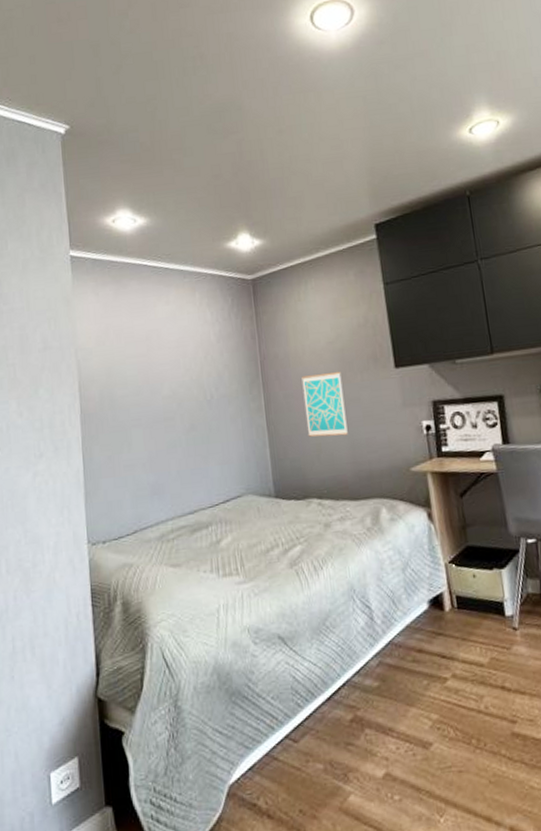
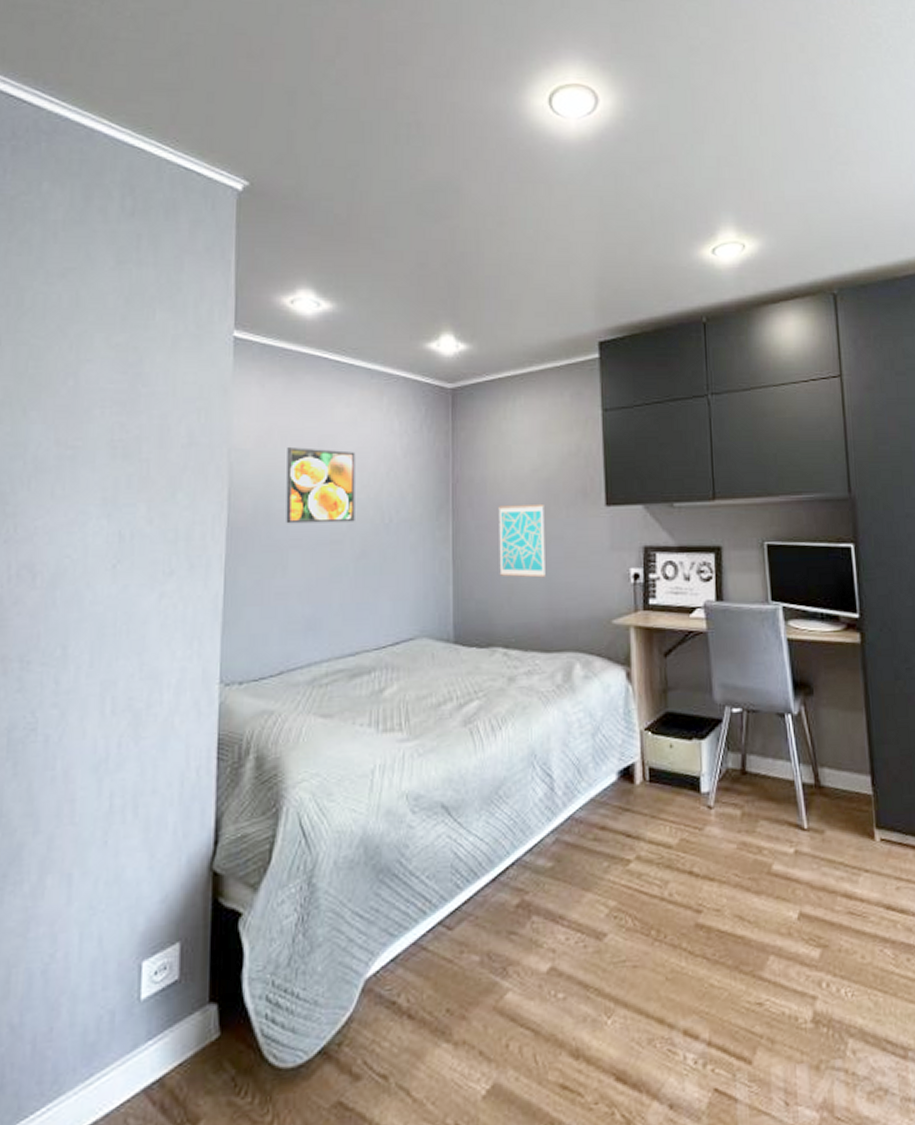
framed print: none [122,341,183,407] -> present [286,446,356,524]

